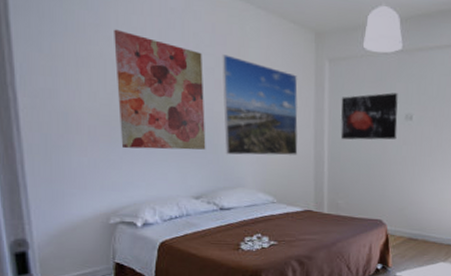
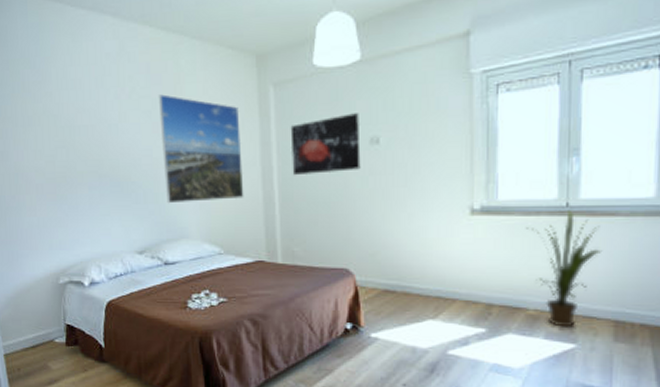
wall art: present [114,29,206,150] -> none [55,84,147,204]

